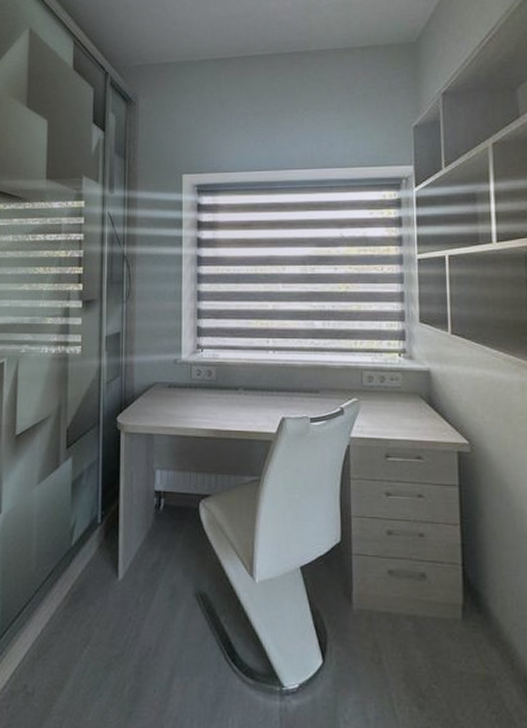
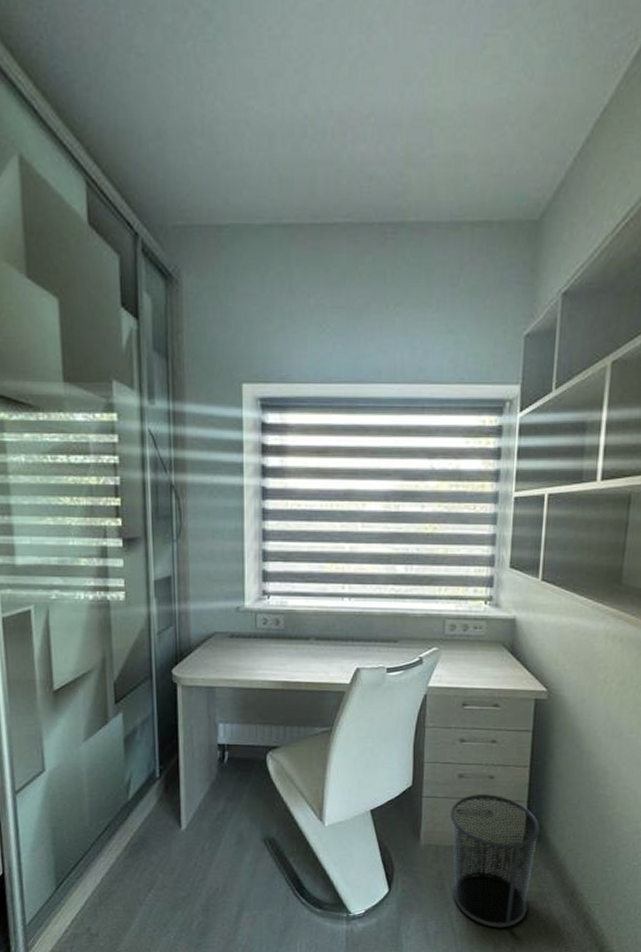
waste bin: none [382,554,480,718] -> present [450,794,541,927]

